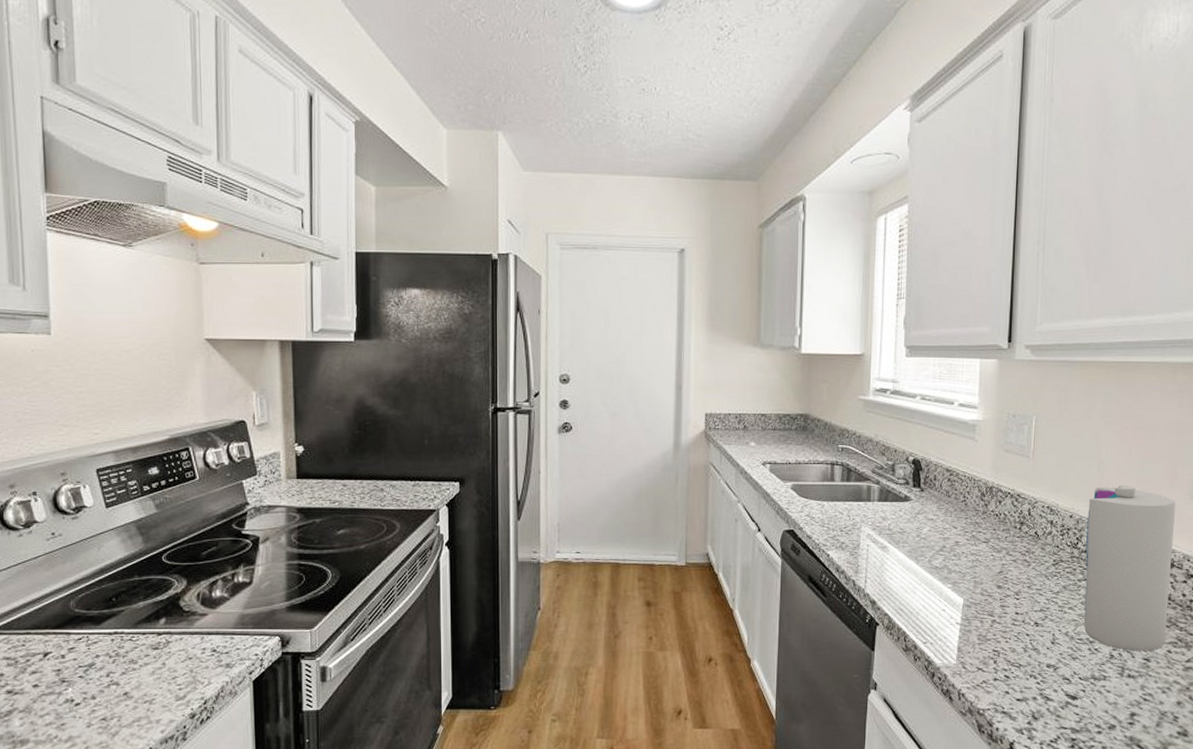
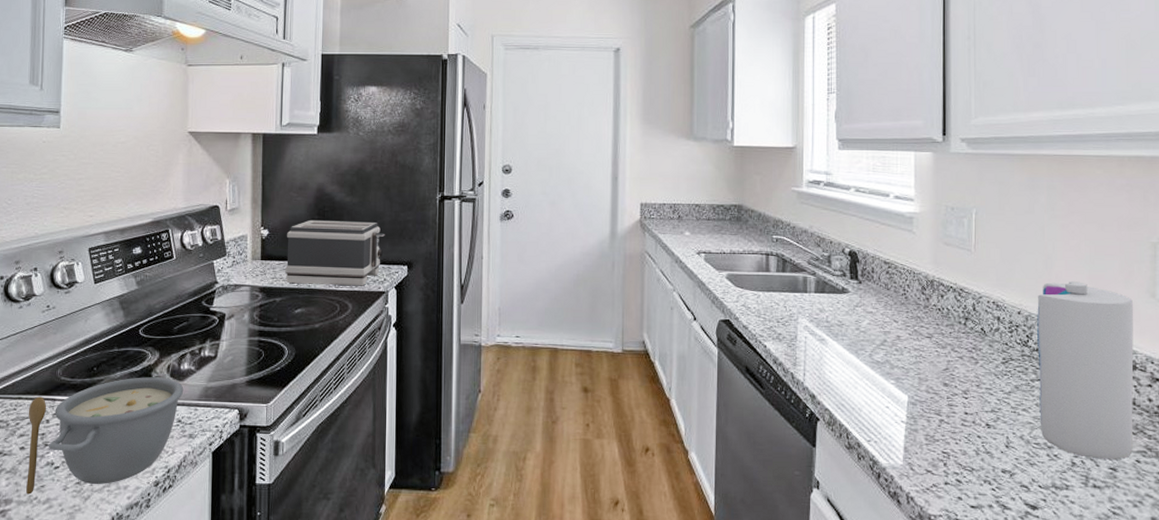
cooking pot: none [39,606,217,734] -> present [26,377,184,495]
toaster: none [324,434,434,505] -> present [285,219,385,286]

